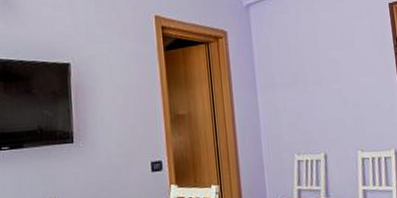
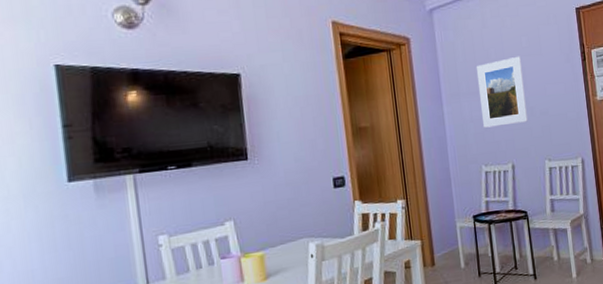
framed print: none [291,49,341,118] -> present [477,56,528,128]

